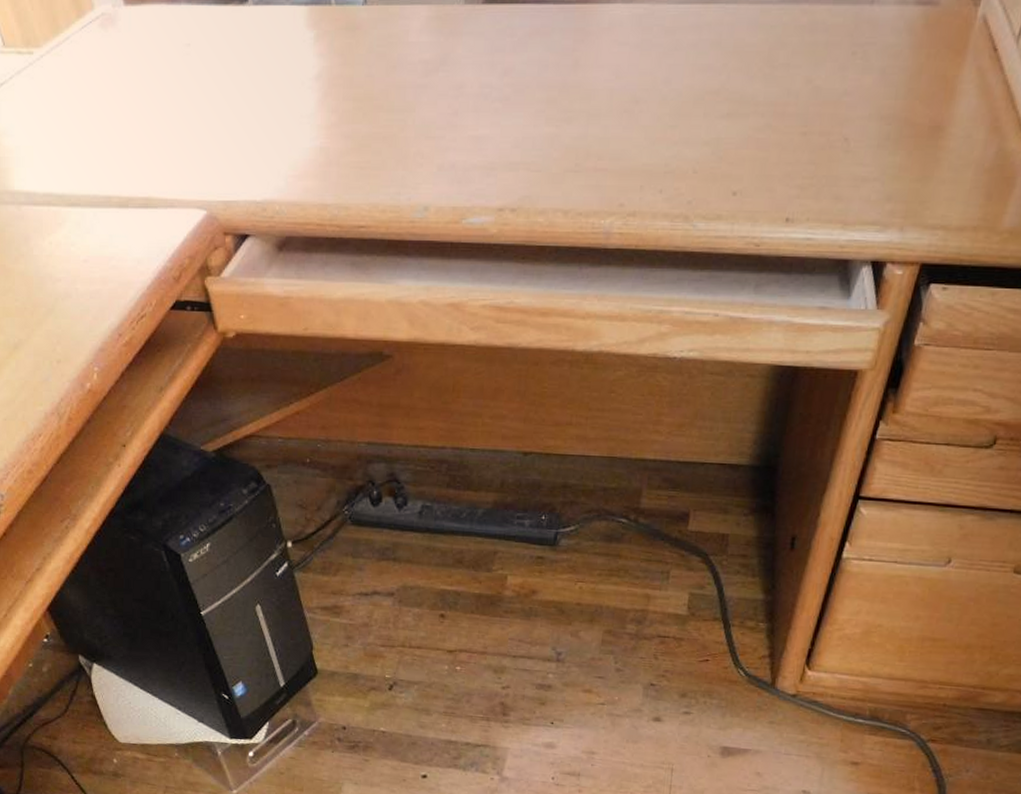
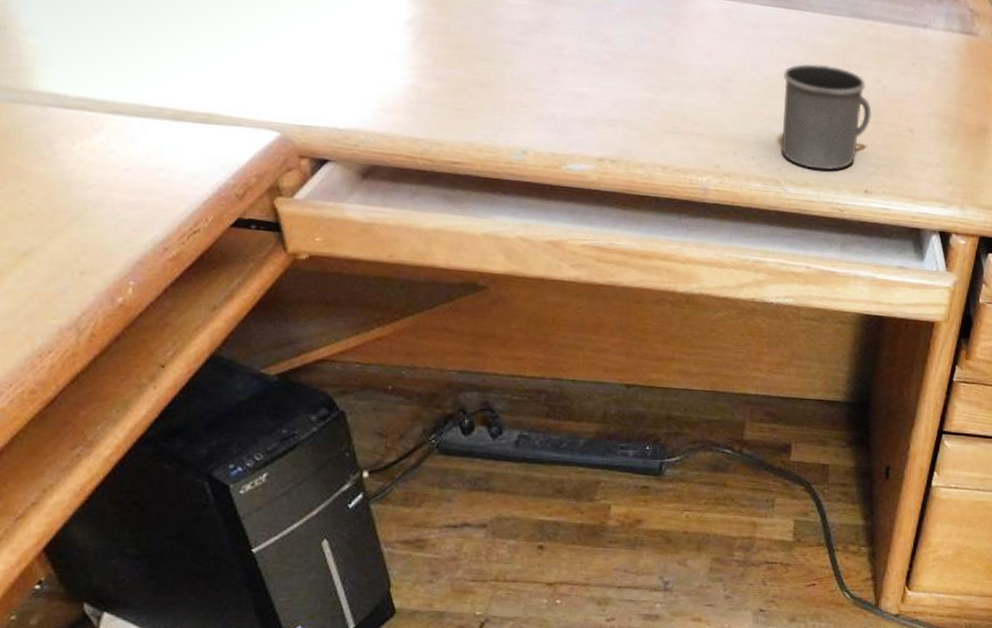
mug: none [692,68,799,198] -> present [781,64,872,170]

